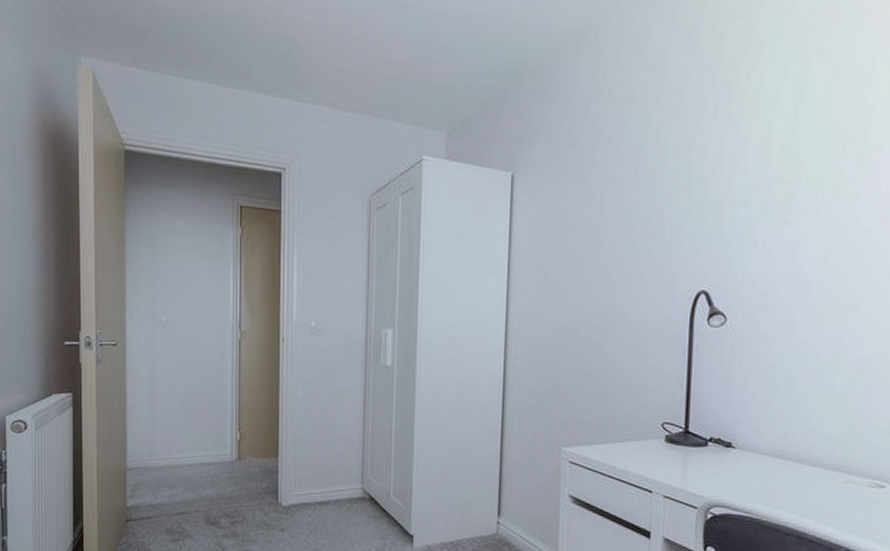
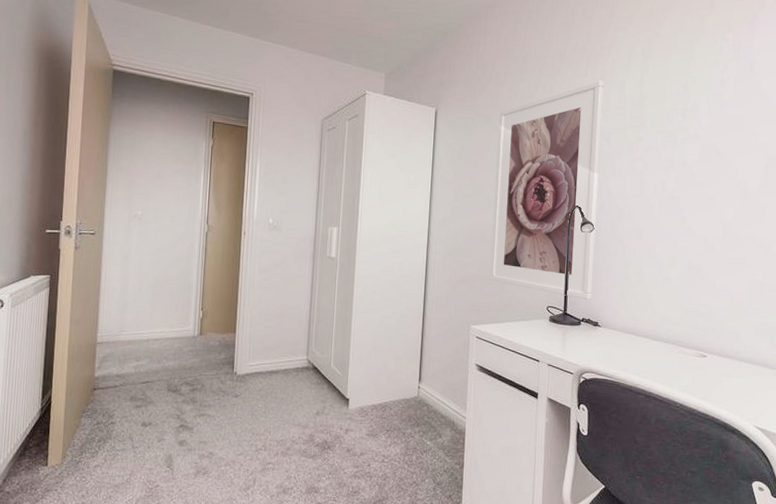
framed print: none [586,120,741,414] -> present [490,80,604,300]

